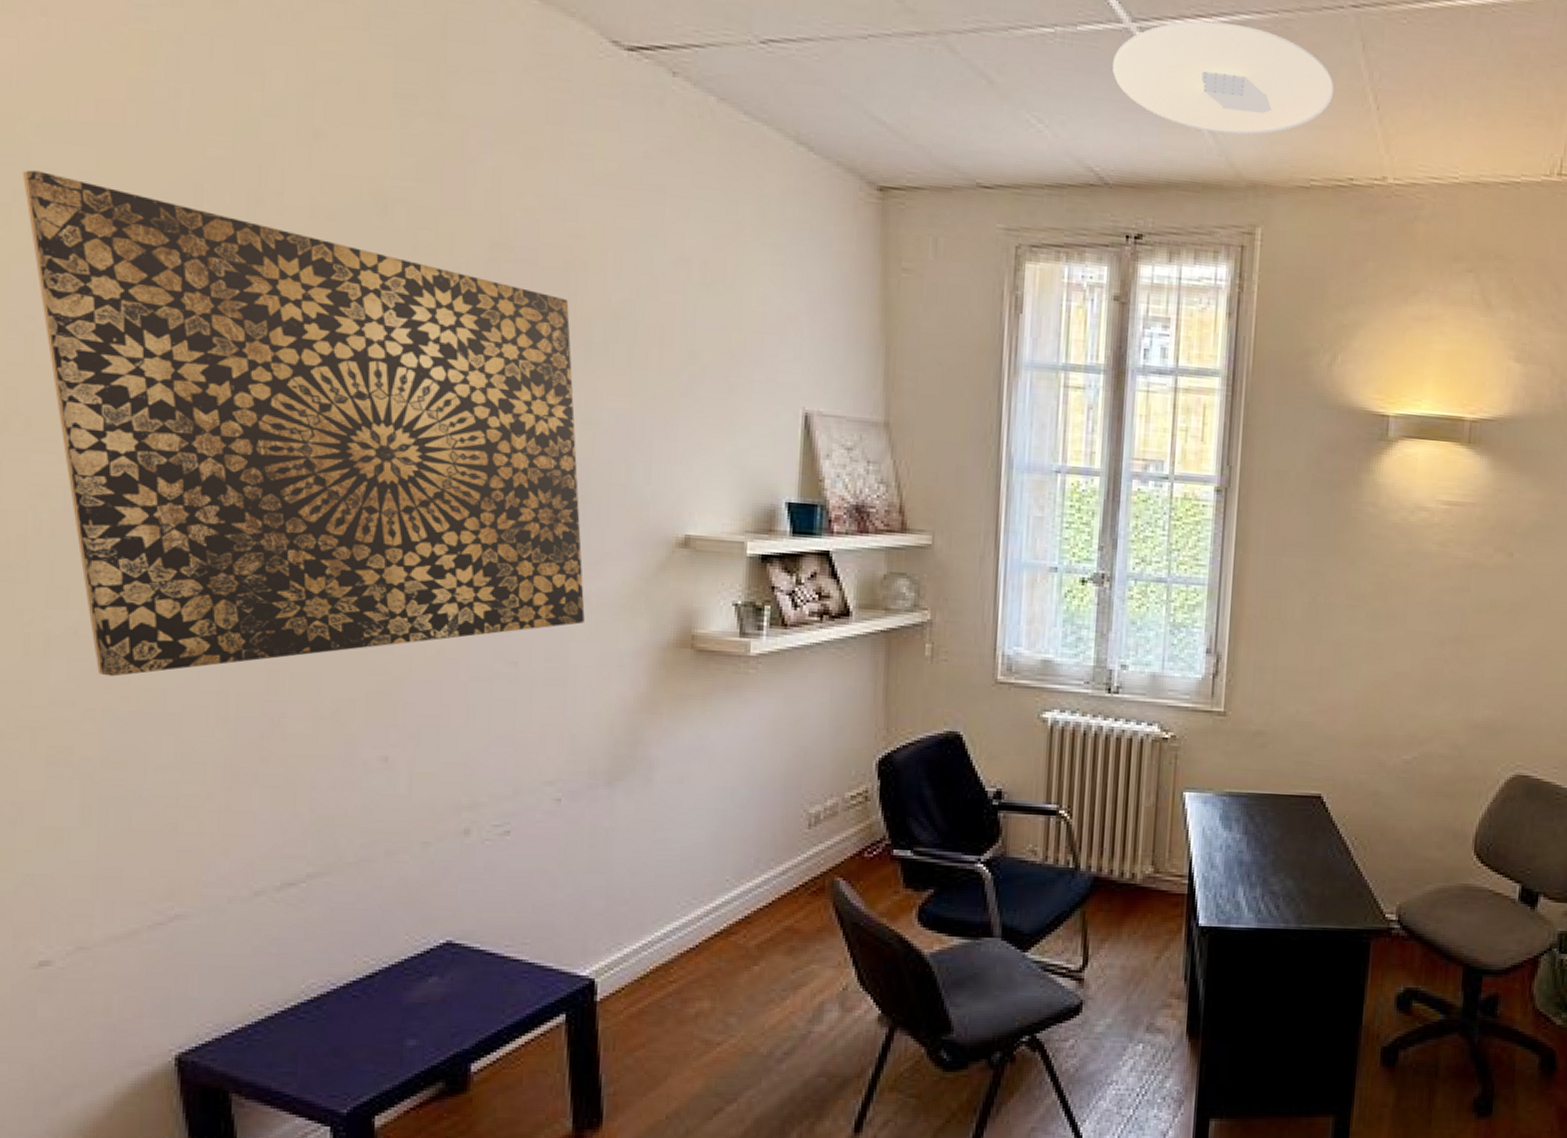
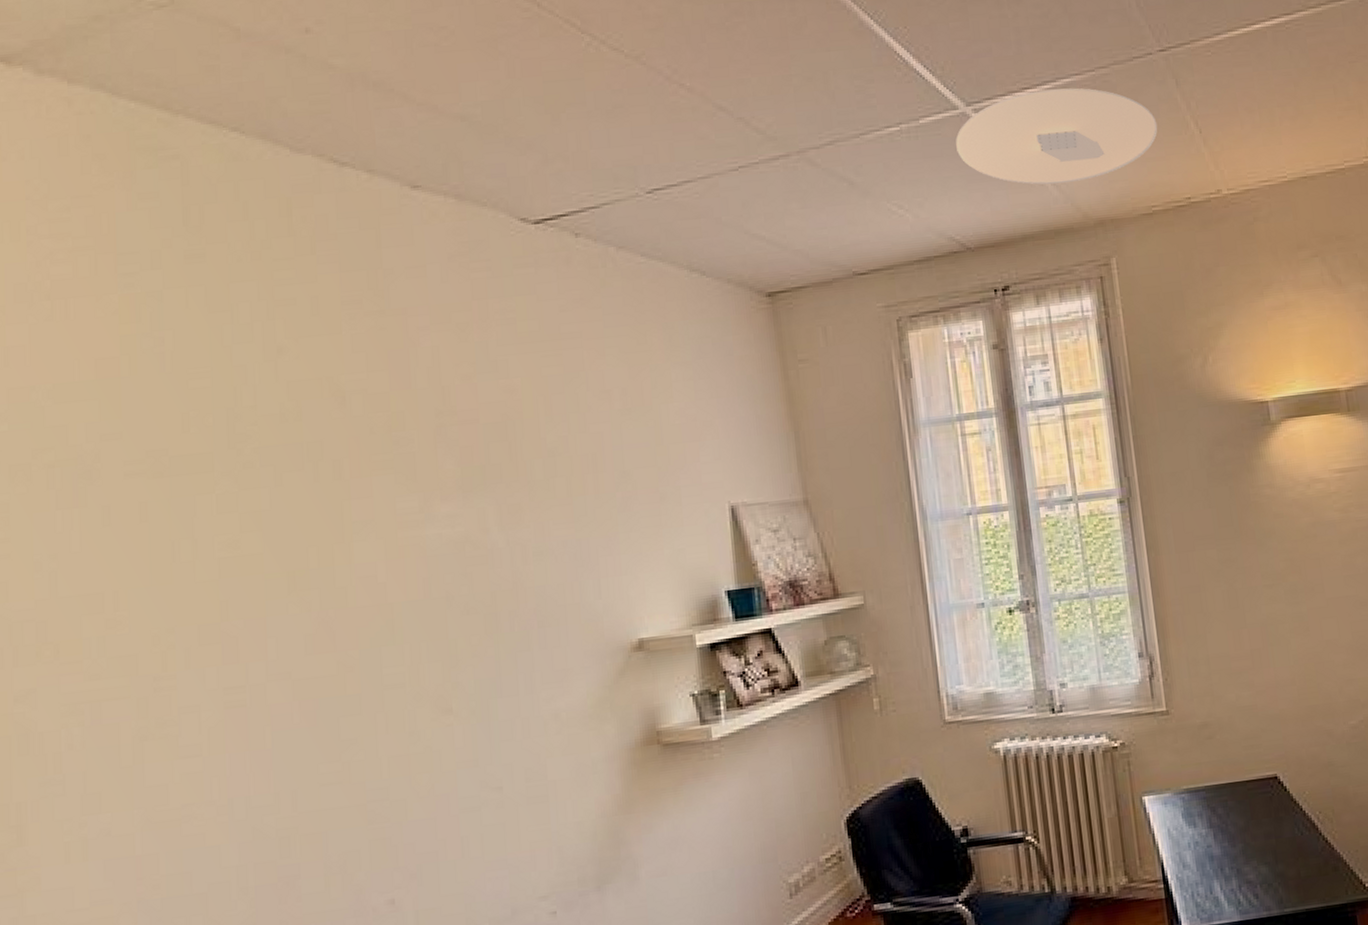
wall art: present [22,170,585,677] -> none [38,429,558,869]

